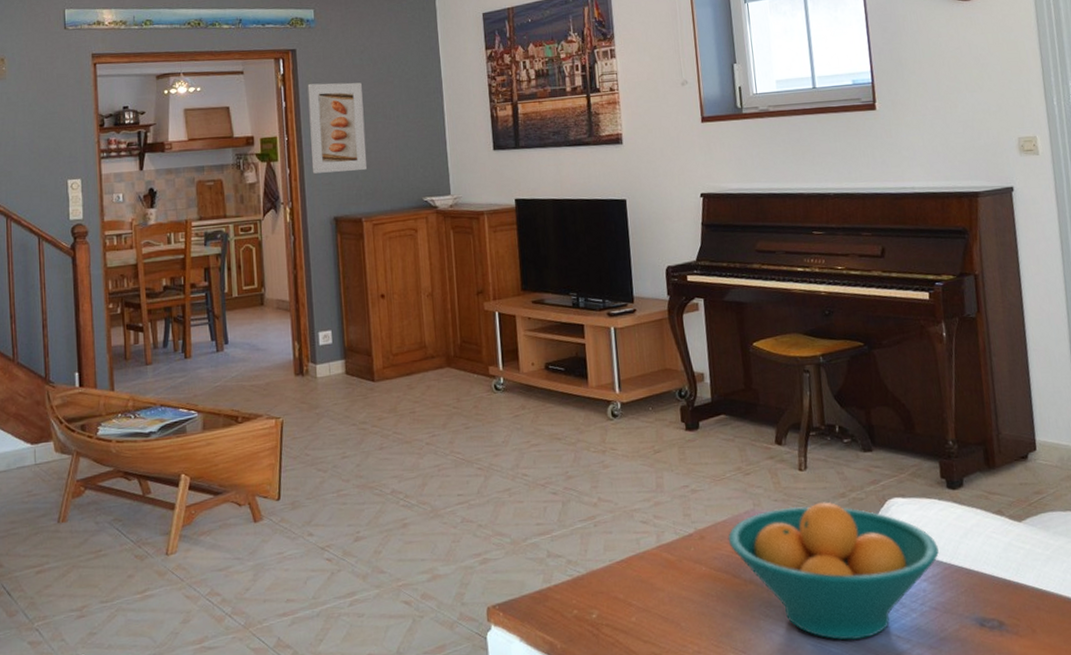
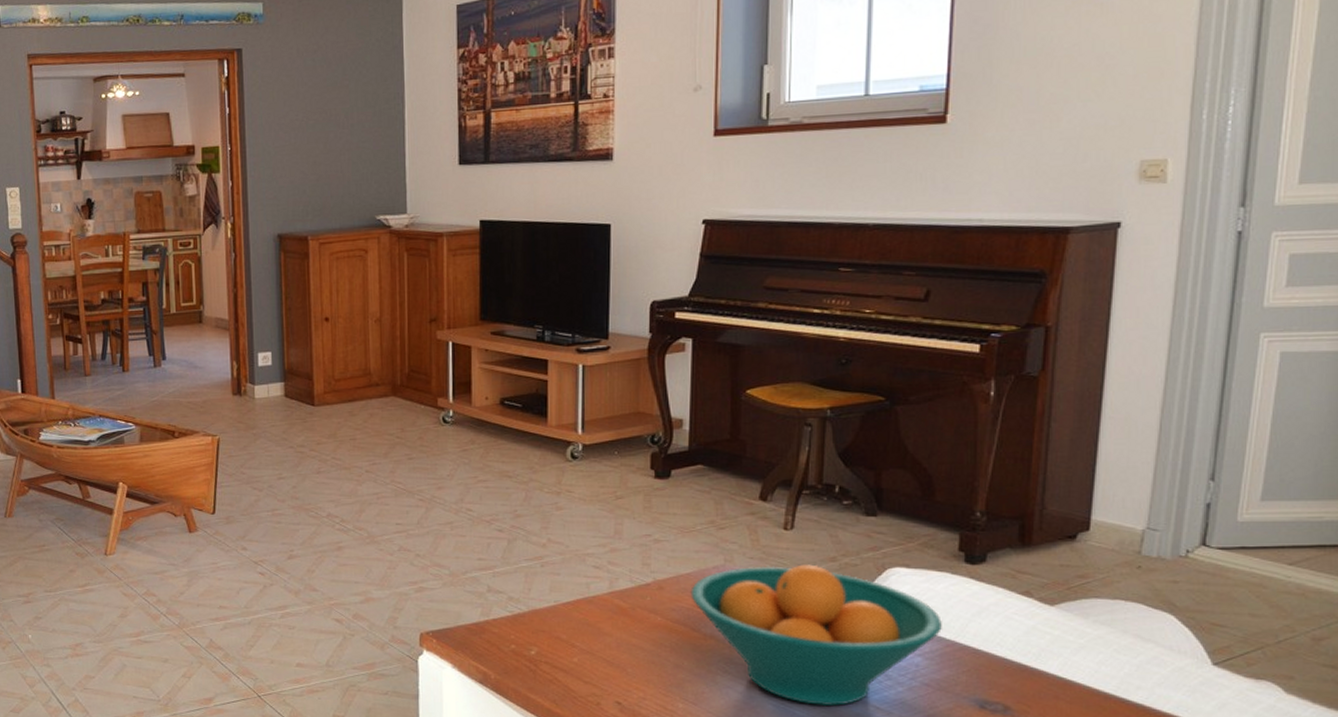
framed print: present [307,82,367,174] -> none [253,86,316,187]

